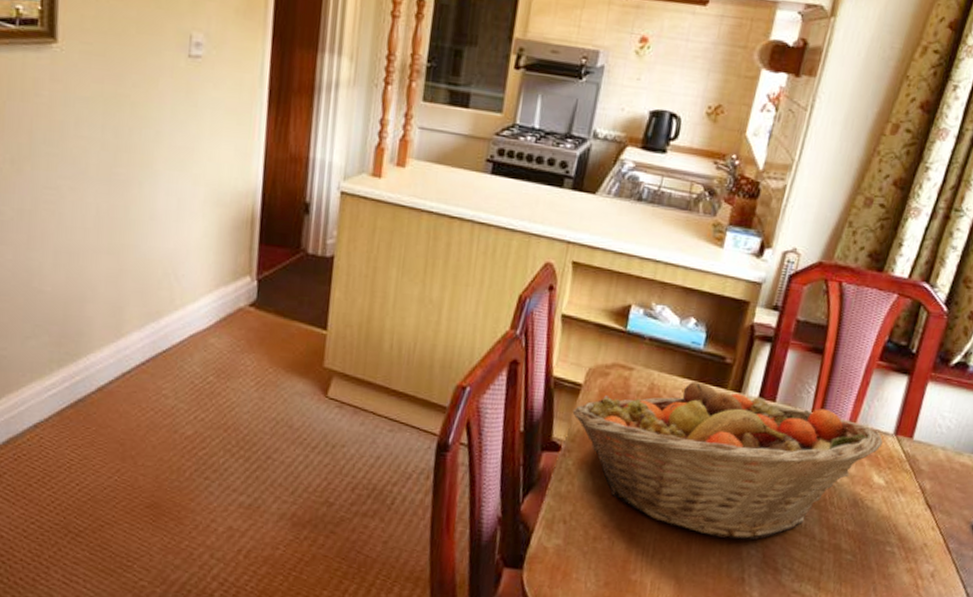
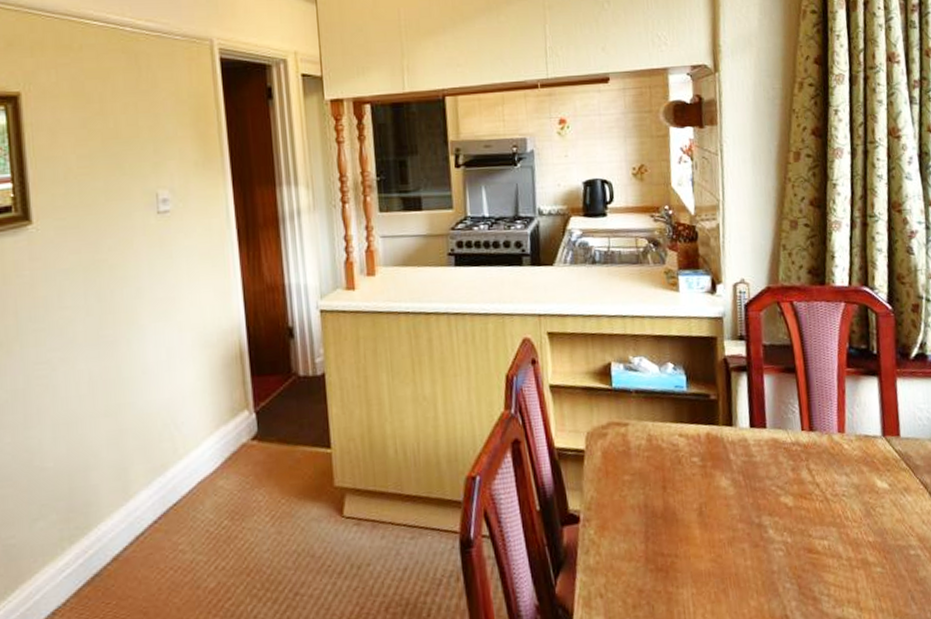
fruit basket: present [572,381,883,541] -> none [581,423,875,578]

